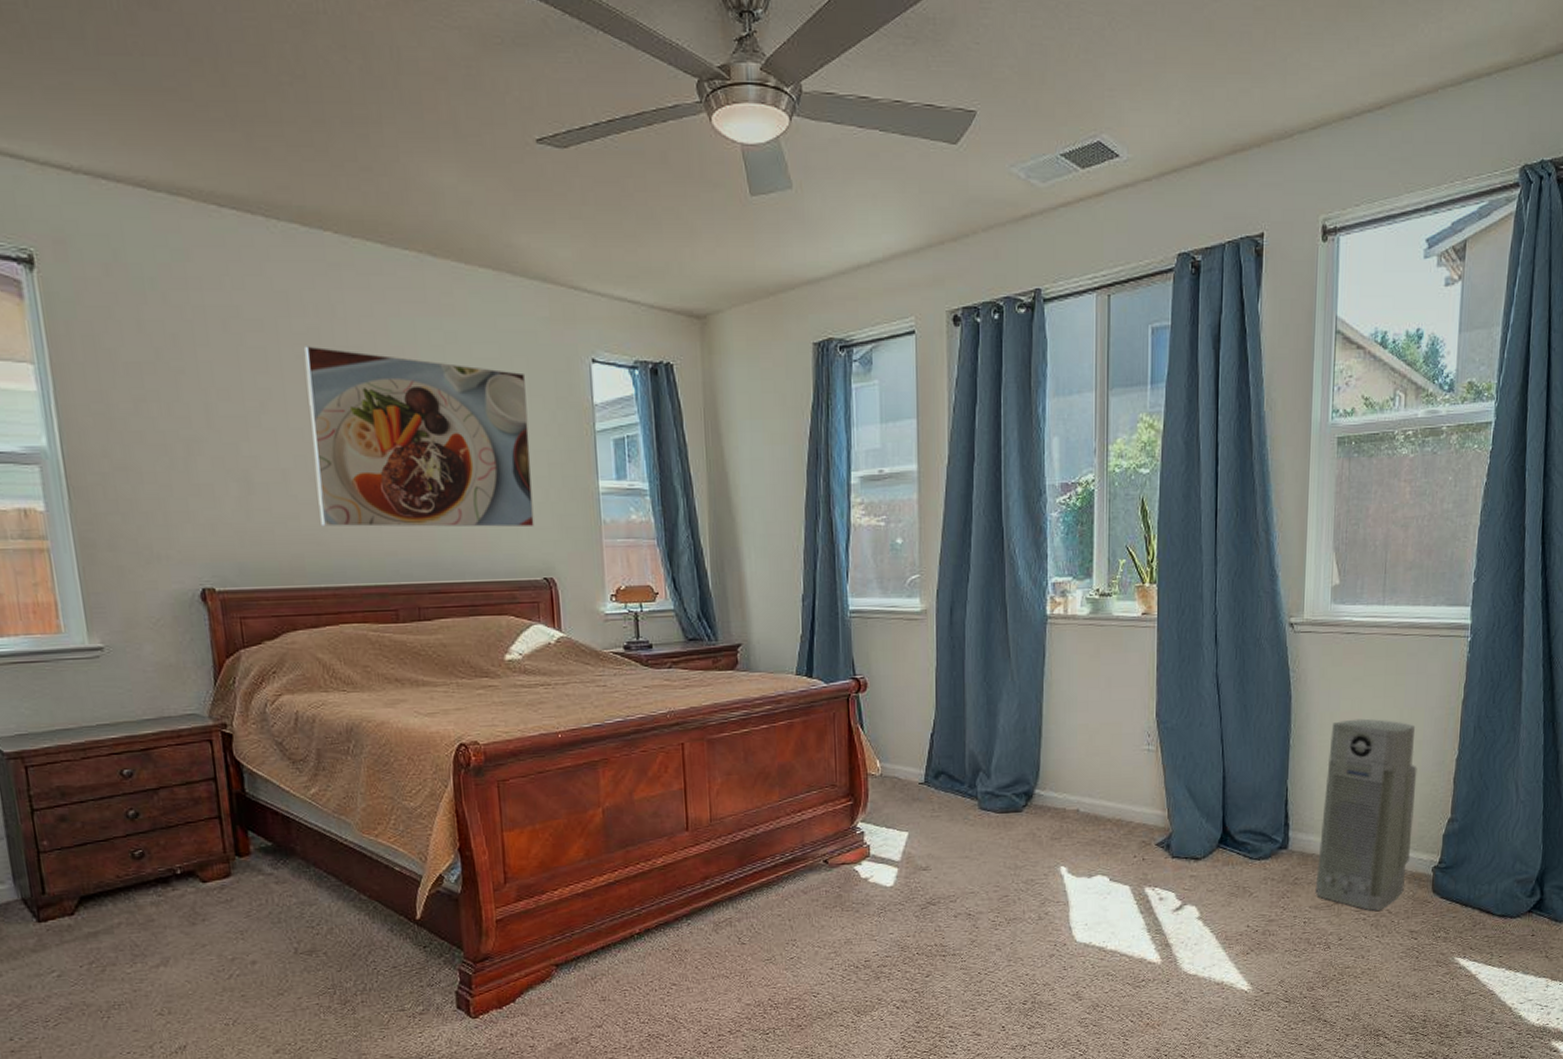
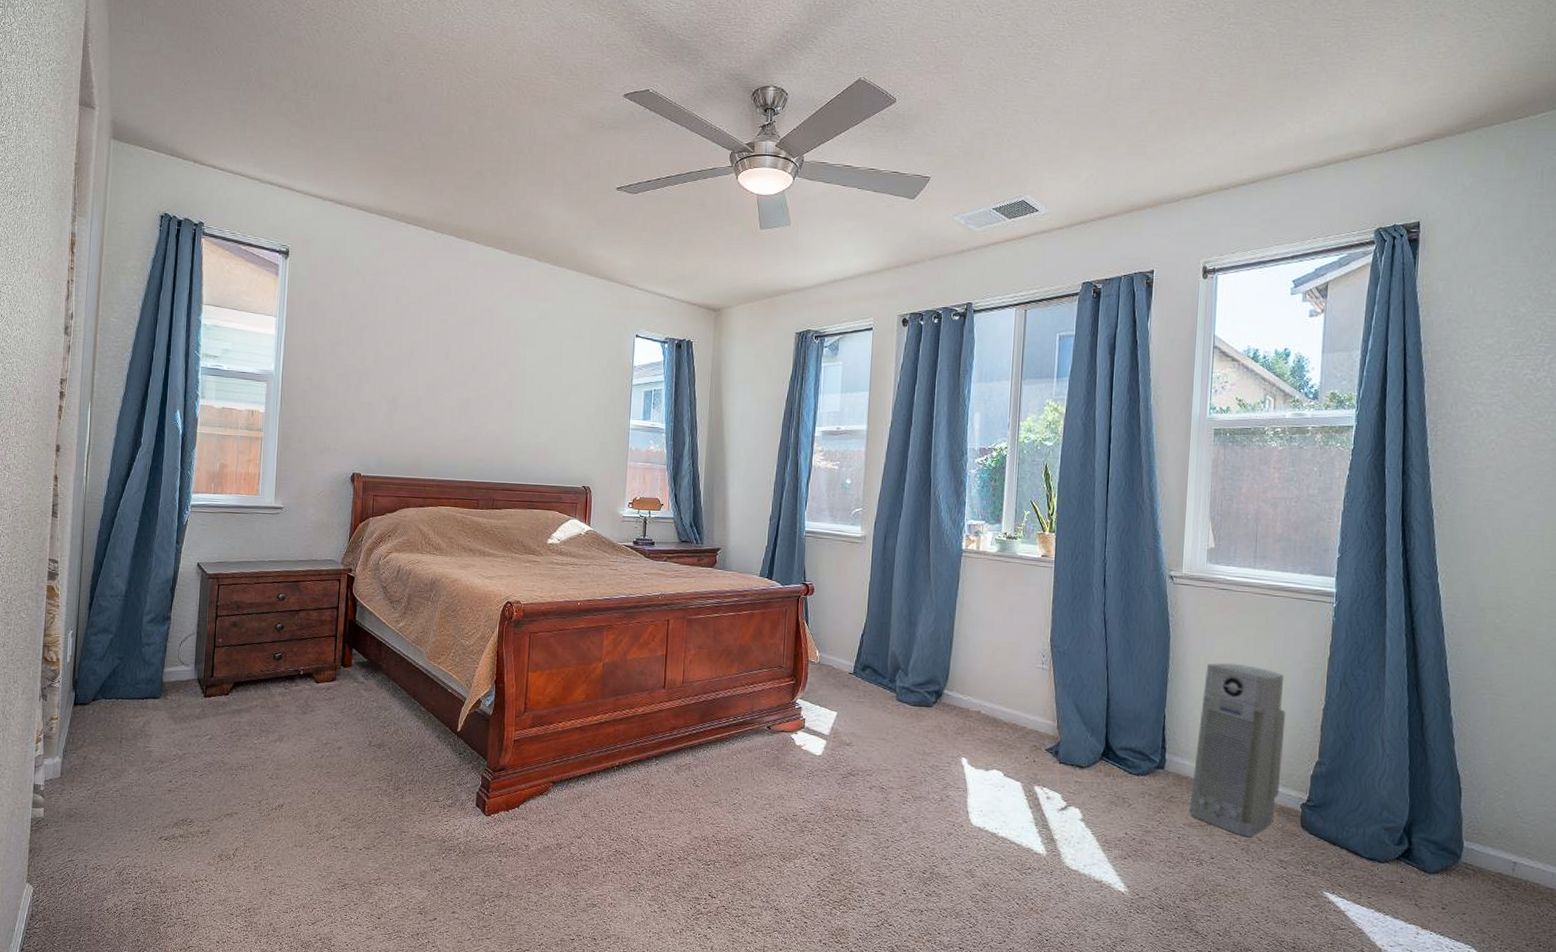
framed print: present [304,346,534,528] -> none [437,315,589,449]

